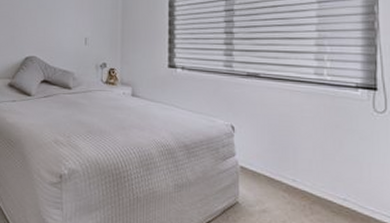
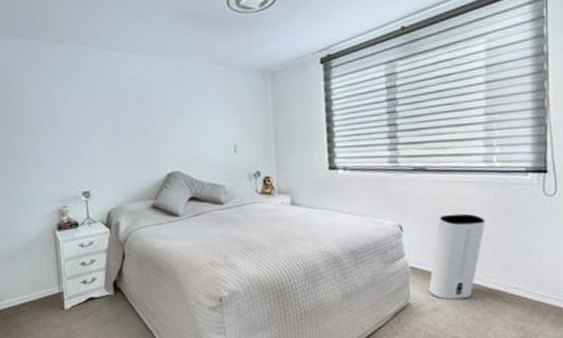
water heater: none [258,120,315,204] -> present [429,213,485,300]

